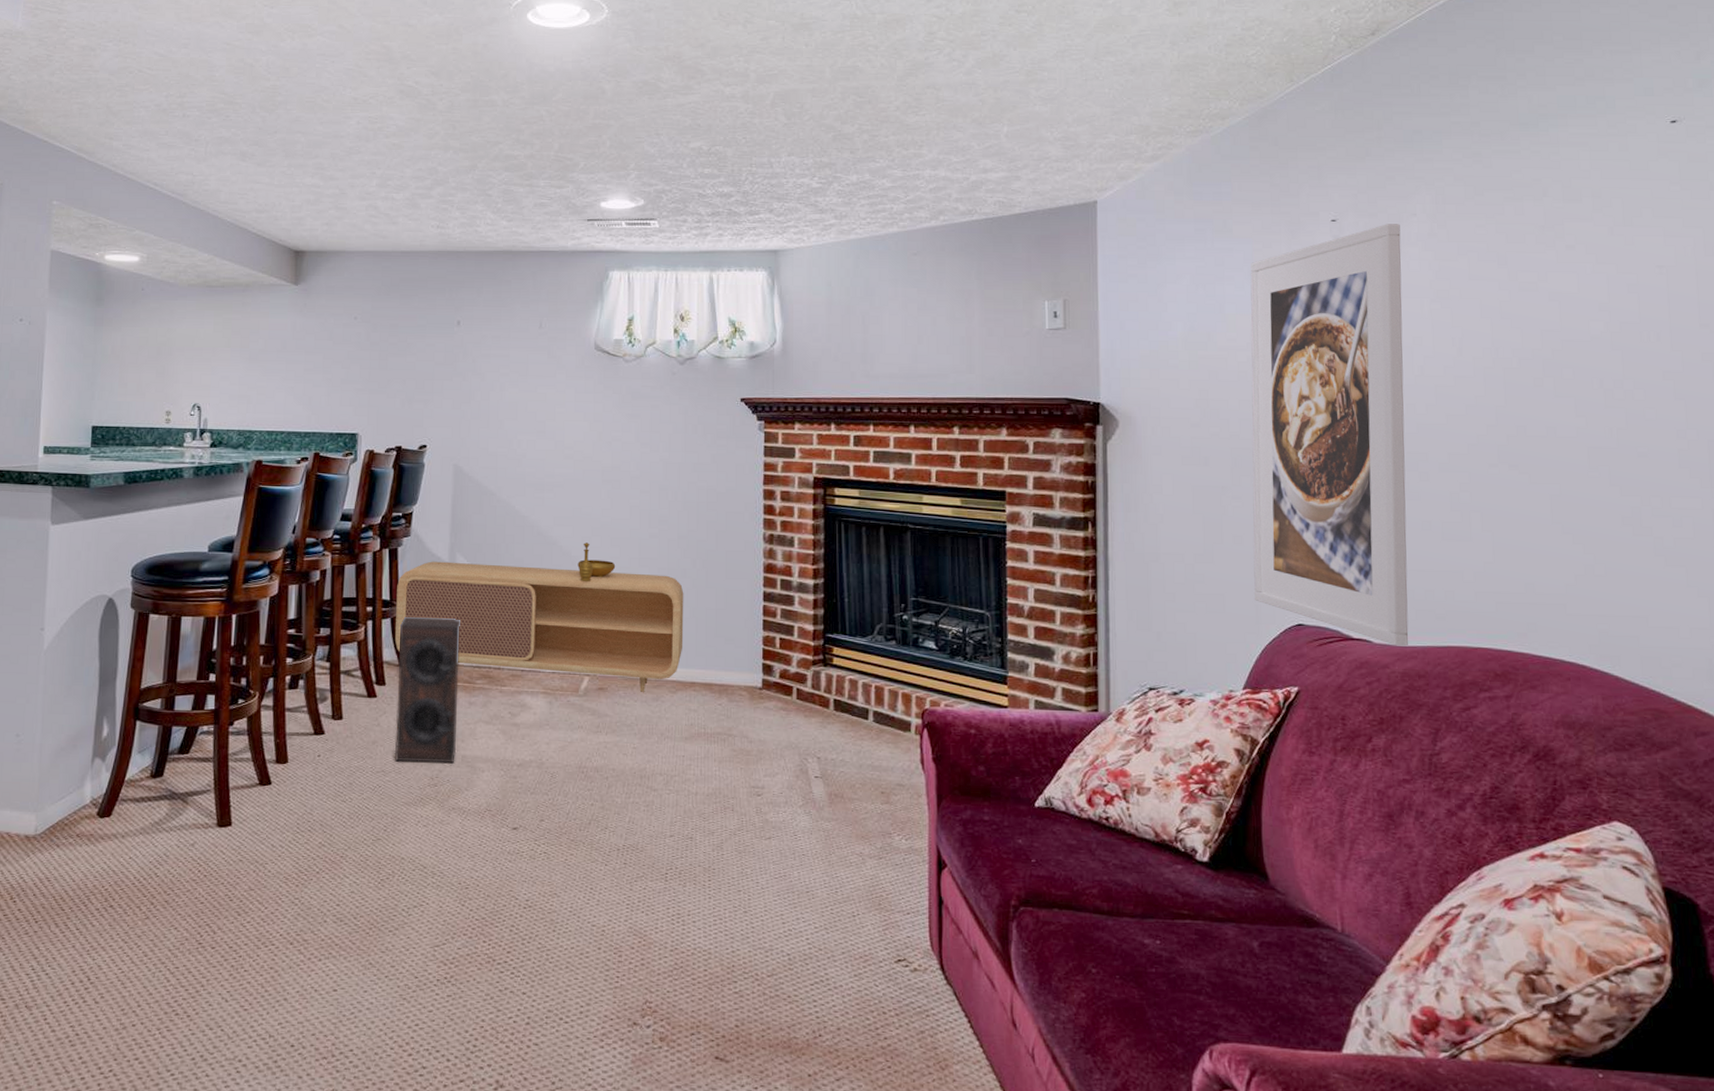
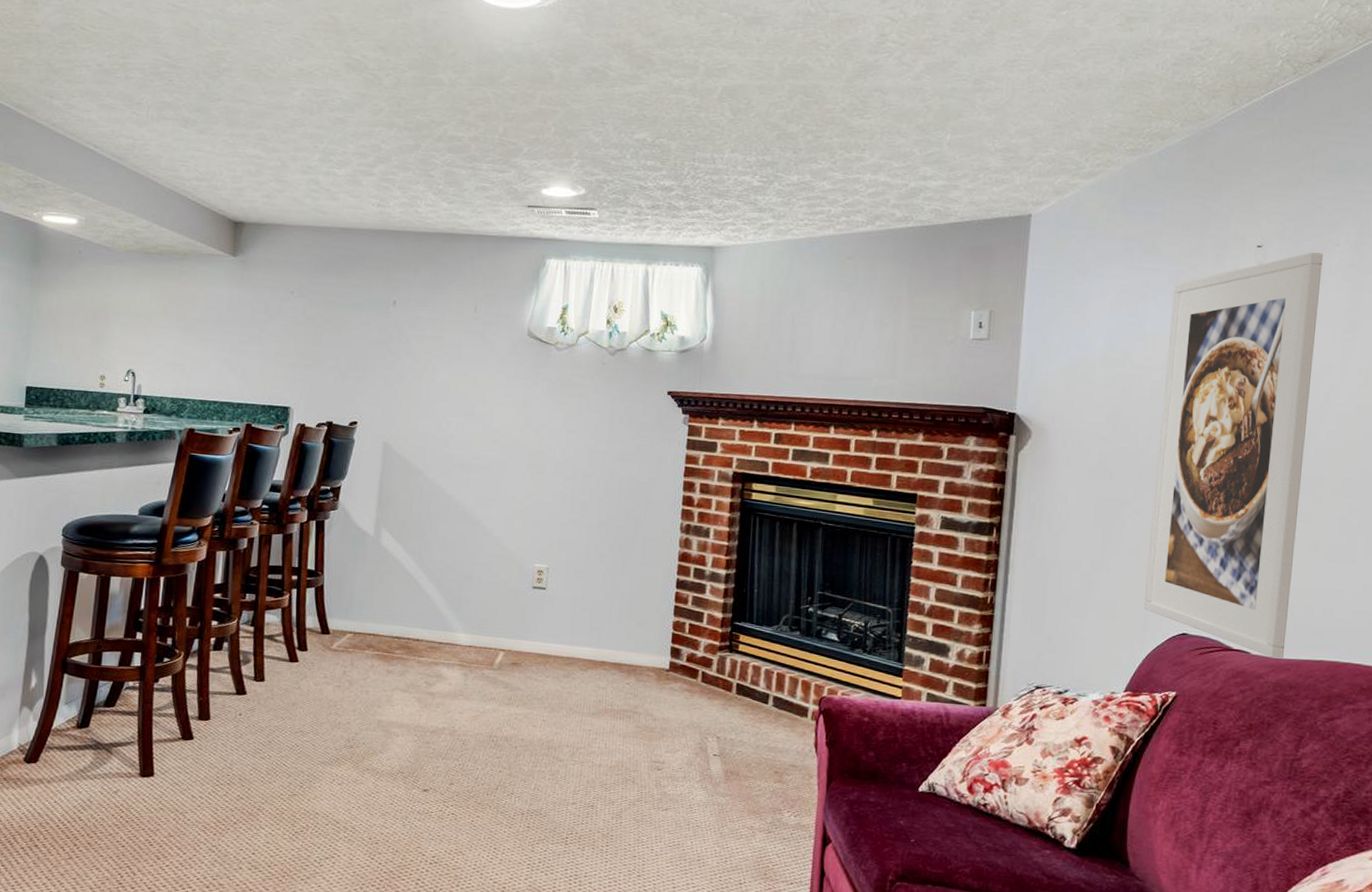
speaker: present [394,617,460,764] -> none [312,587,383,728]
tv stand: present [395,561,684,692] -> none [318,534,600,669]
decorative bowl: present [577,543,616,581] -> none [499,524,536,561]

